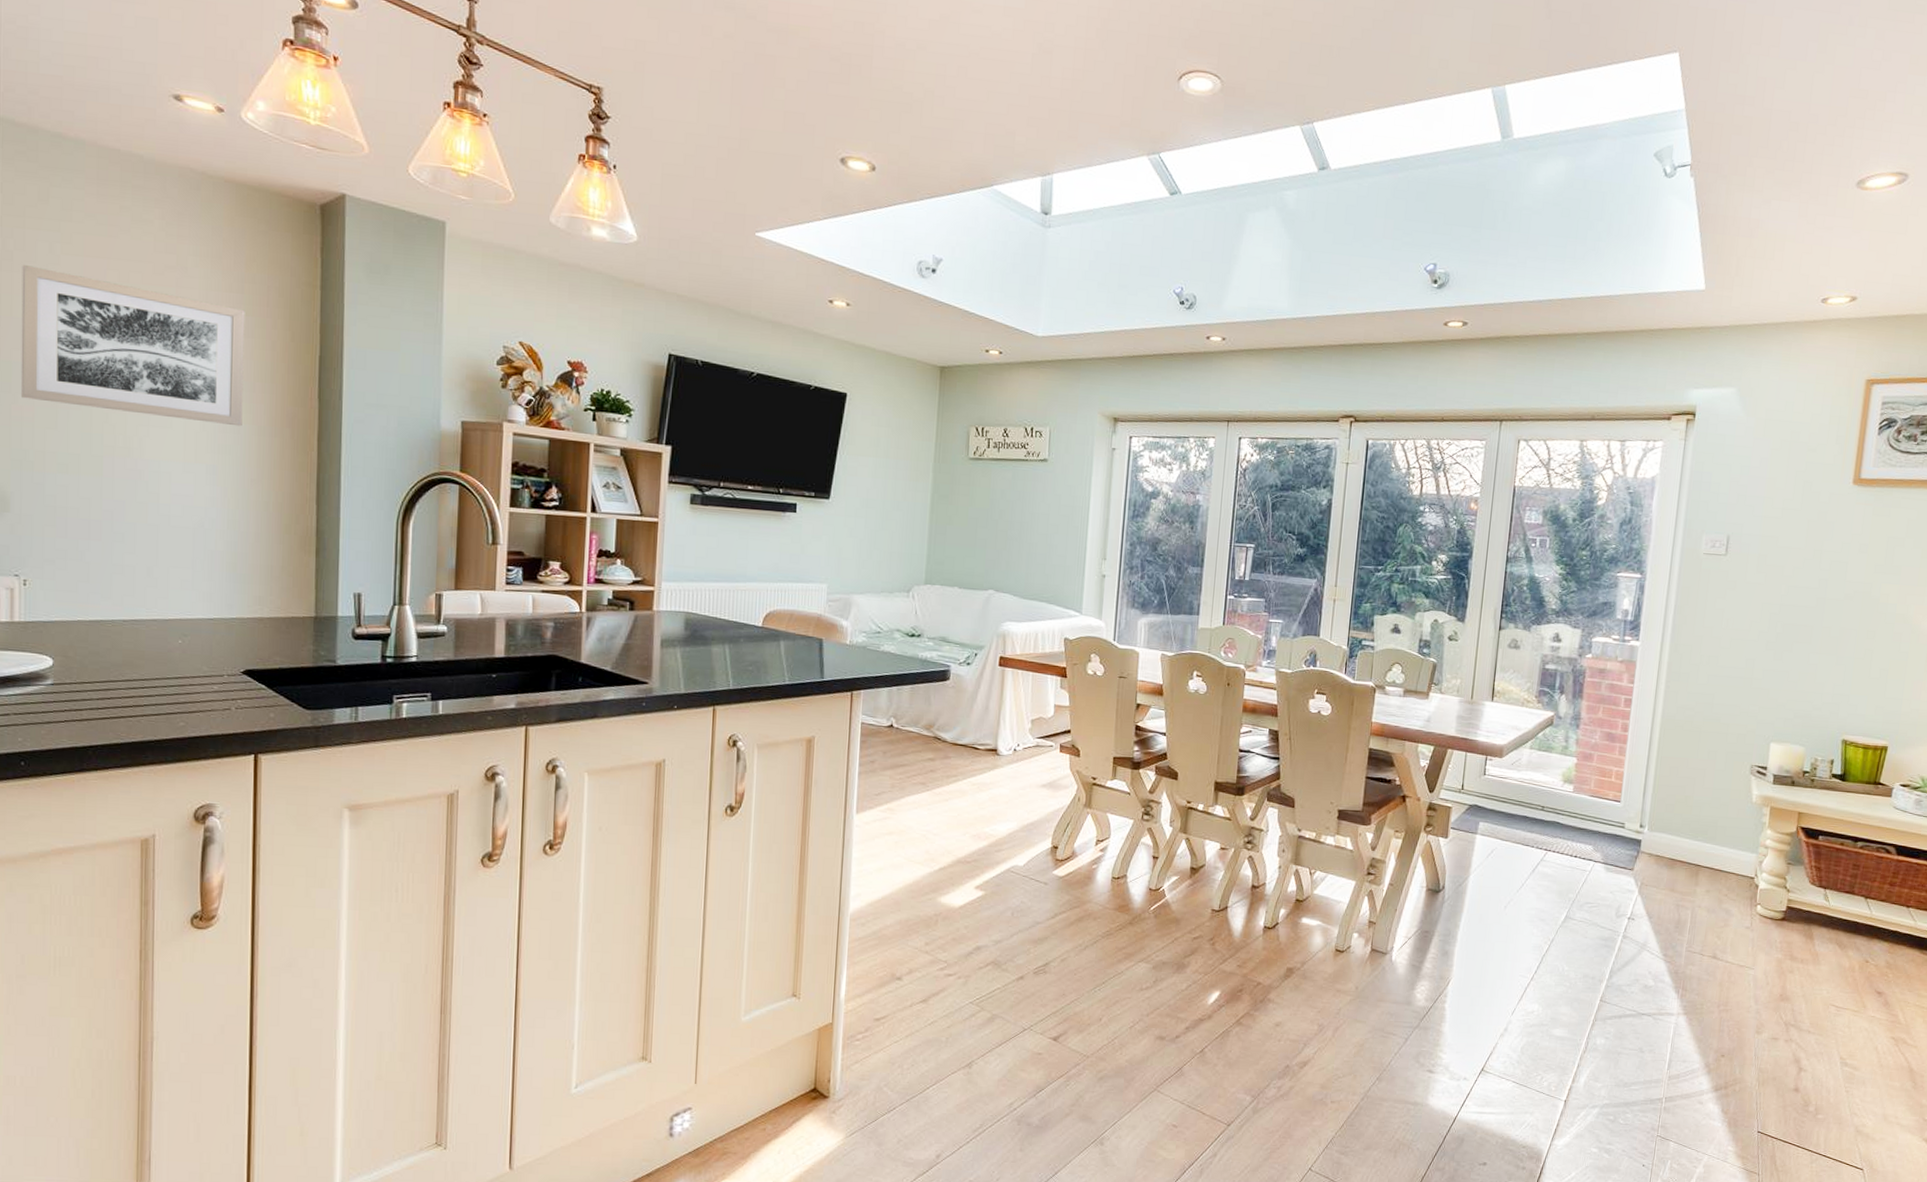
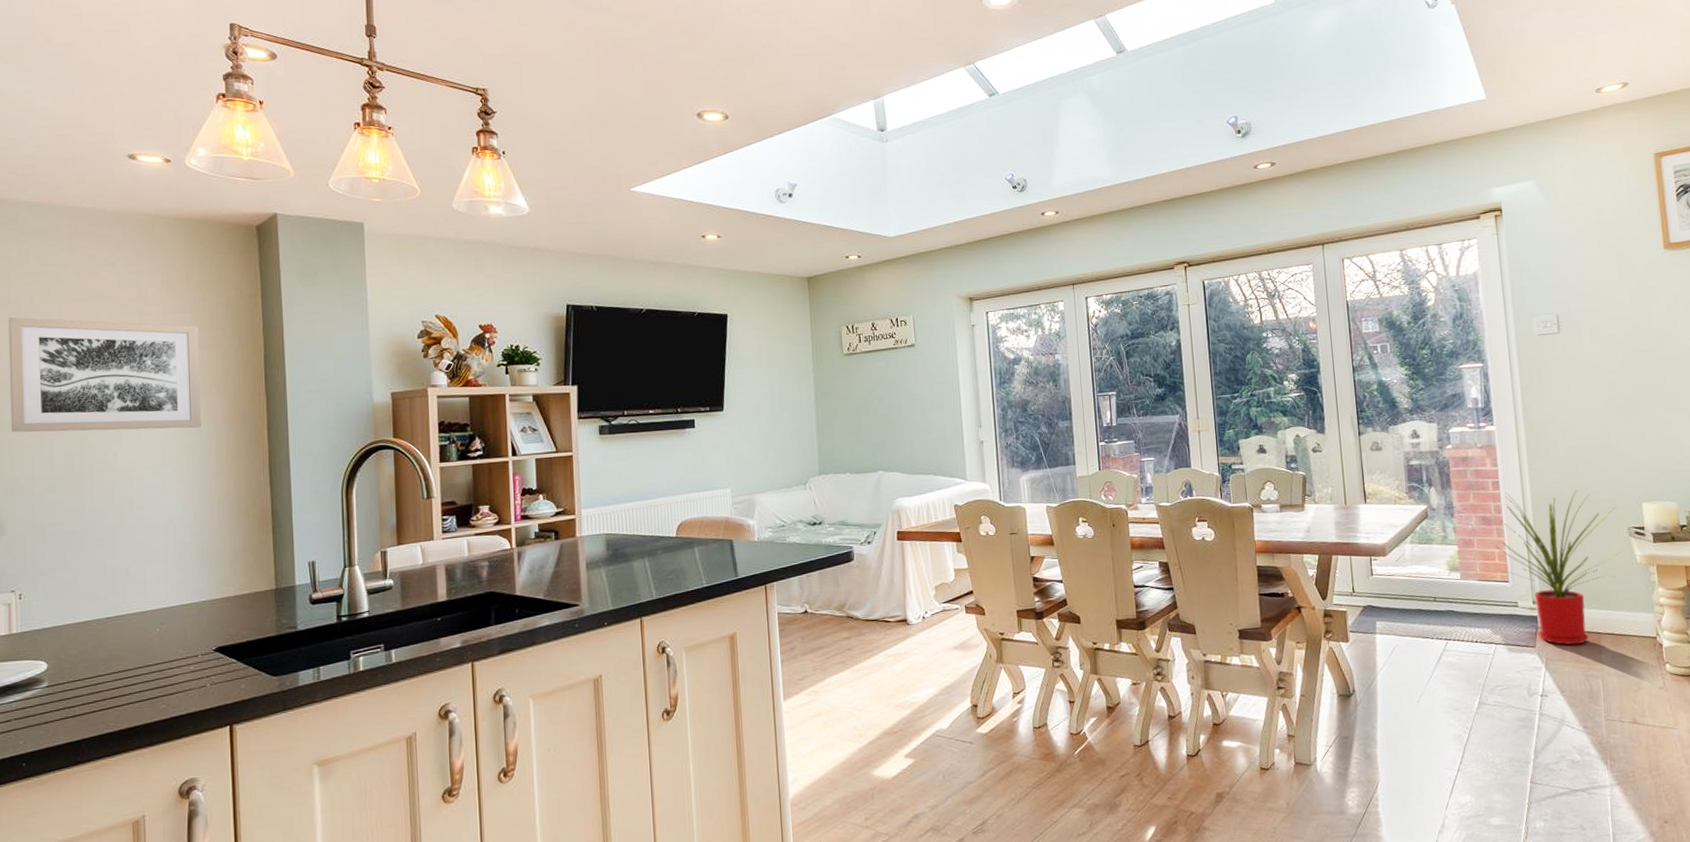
house plant: none [1611,712,1744,874] -> present [1489,489,1623,645]

